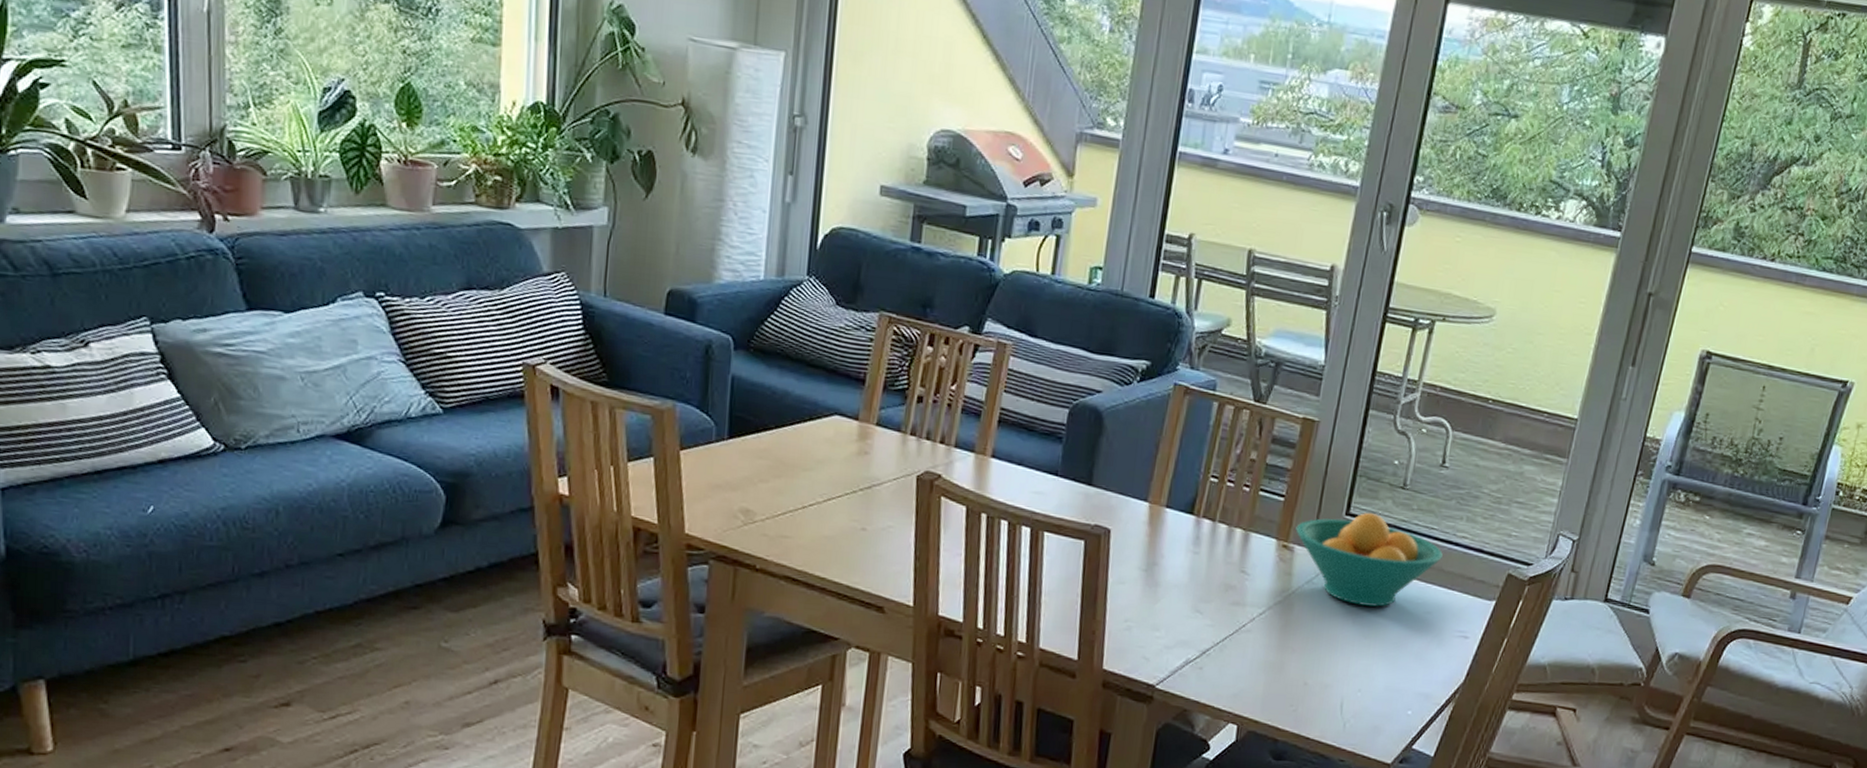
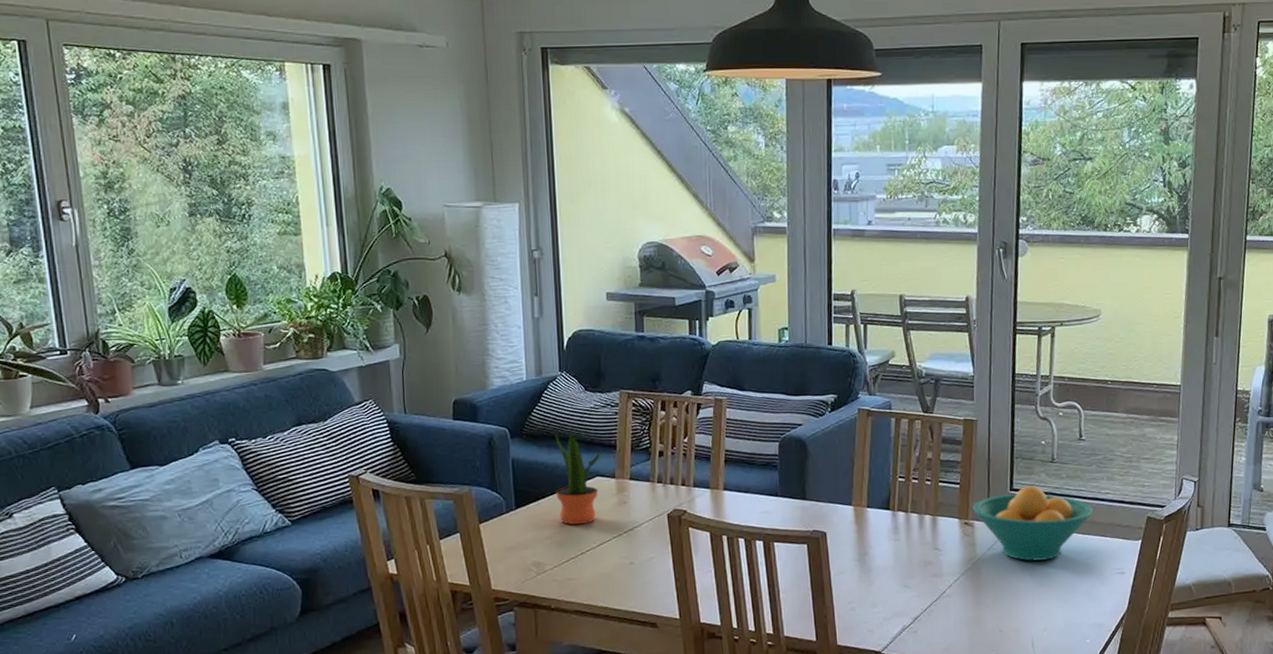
potted plant: none [781,354,847,472] -> present [555,432,602,525]

